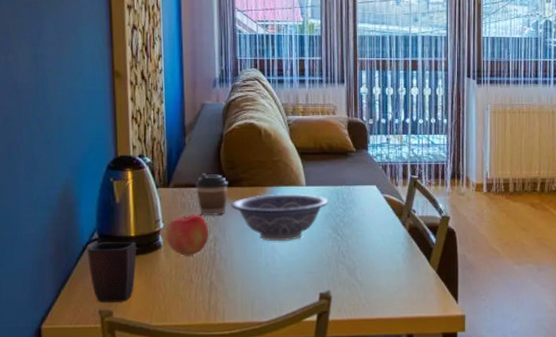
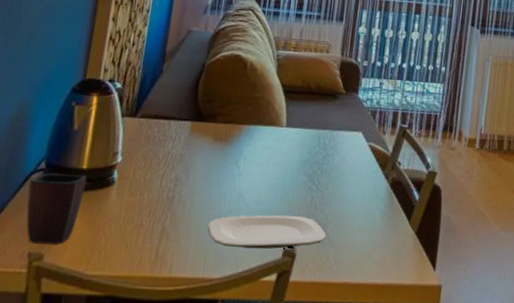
apple: present [165,214,209,256] -> none [121,149,172,196]
coffee cup: present [195,173,228,215] -> none [165,104,202,152]
decorative bowl: present [231,193,329,241] -> none [200,133,309,187]
plate: none [250,263,357,295] -> present [208,215,327,249]

